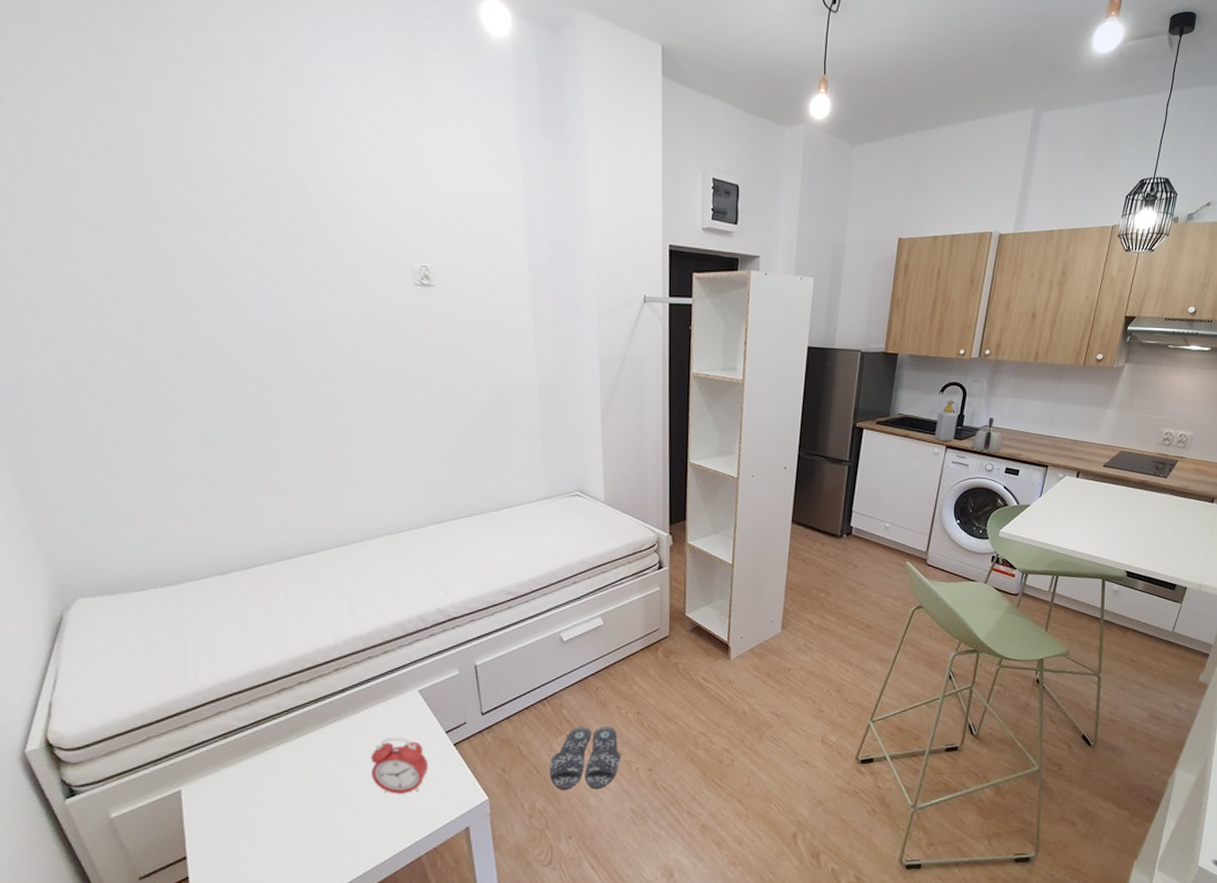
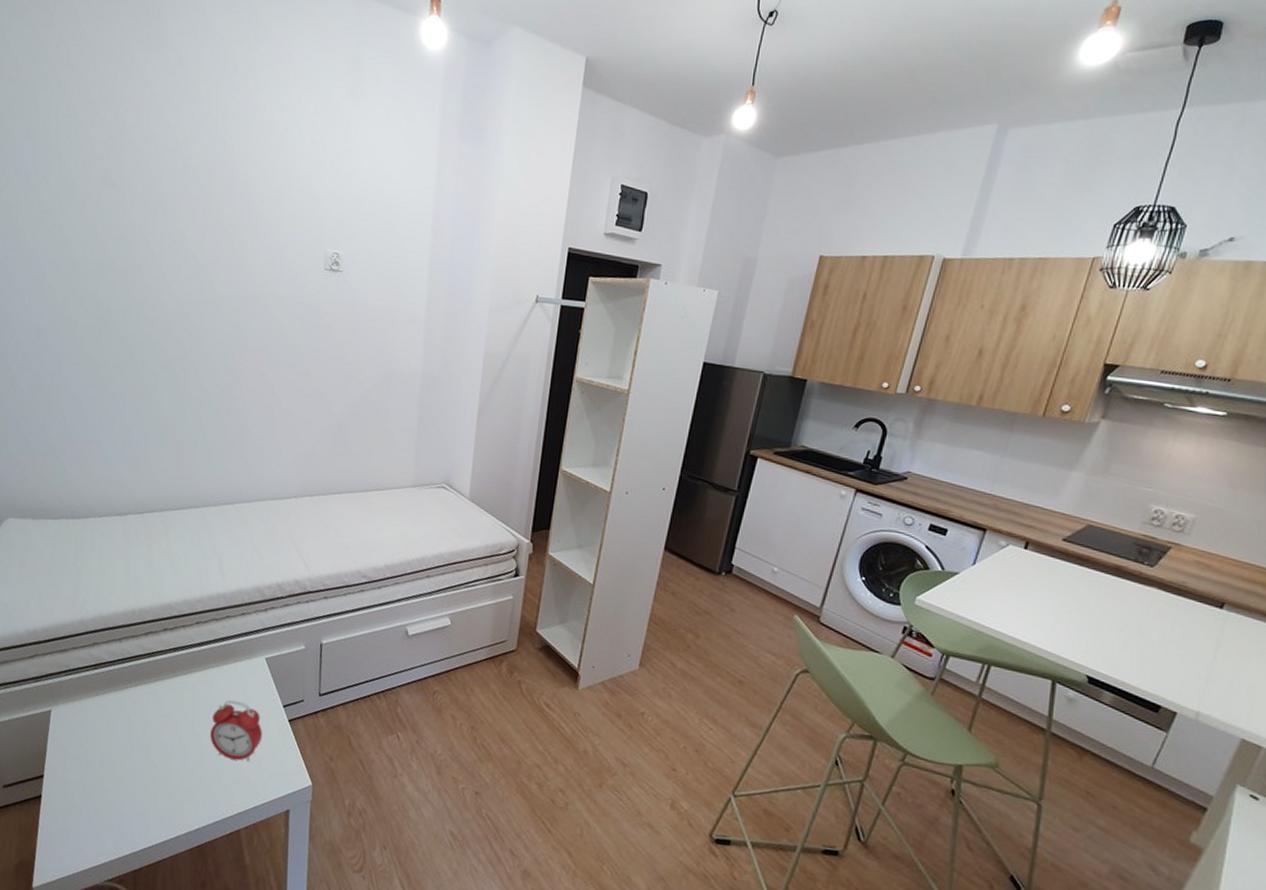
slippers: present [549,726,622,790] -> none [374,729,450,802]
soap bottle: present [934,400,958,442] -> none [842,438,874,486]
kettle: present [971,418,1003,454] -> none [887,463,929,506]

